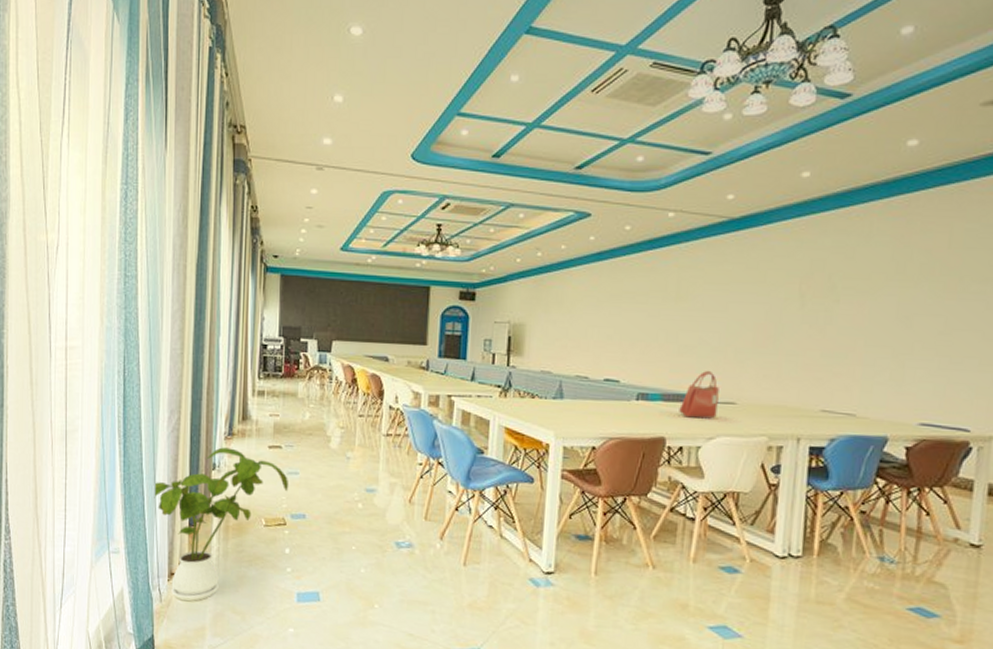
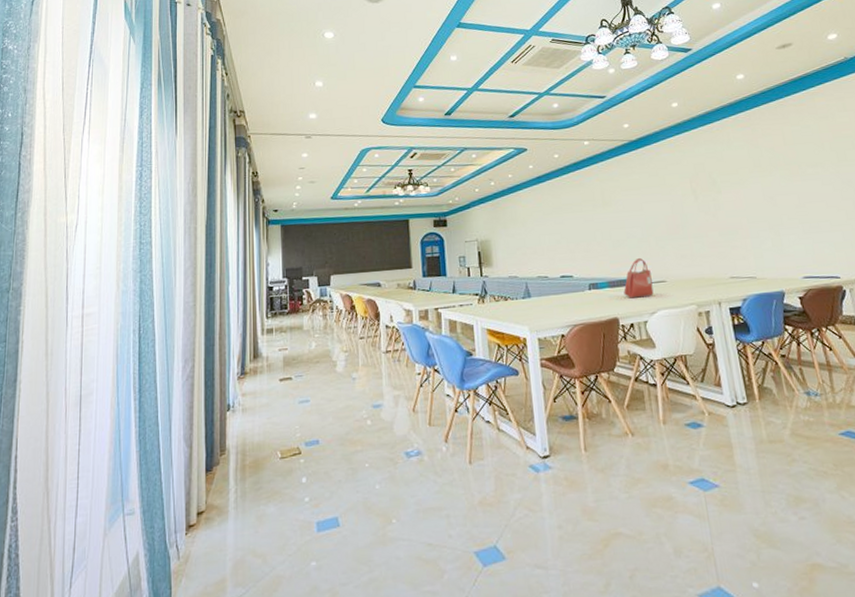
house plant: present [154,447,289,602] -> none [170,386,302,554]

